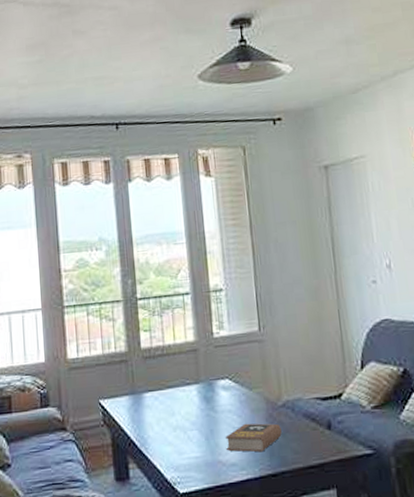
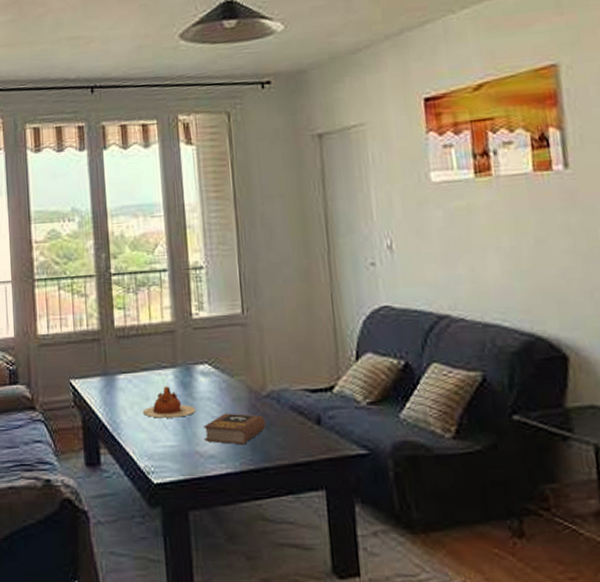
teapot: none [168,401,218,432] -> present [142,386,195,418]

